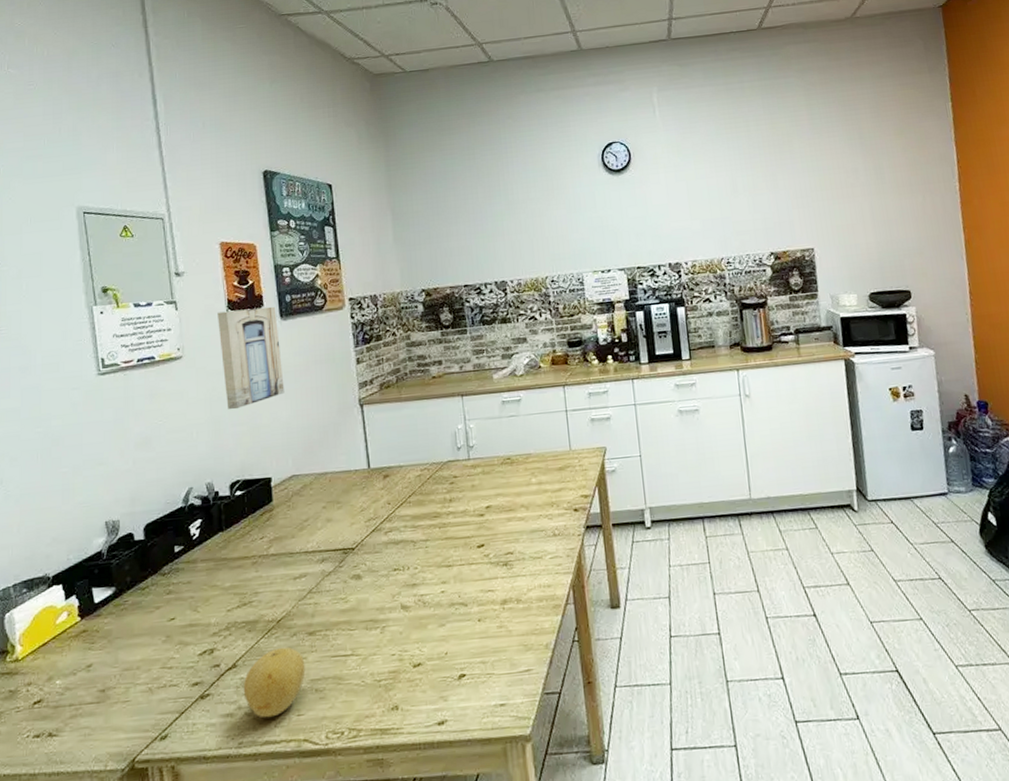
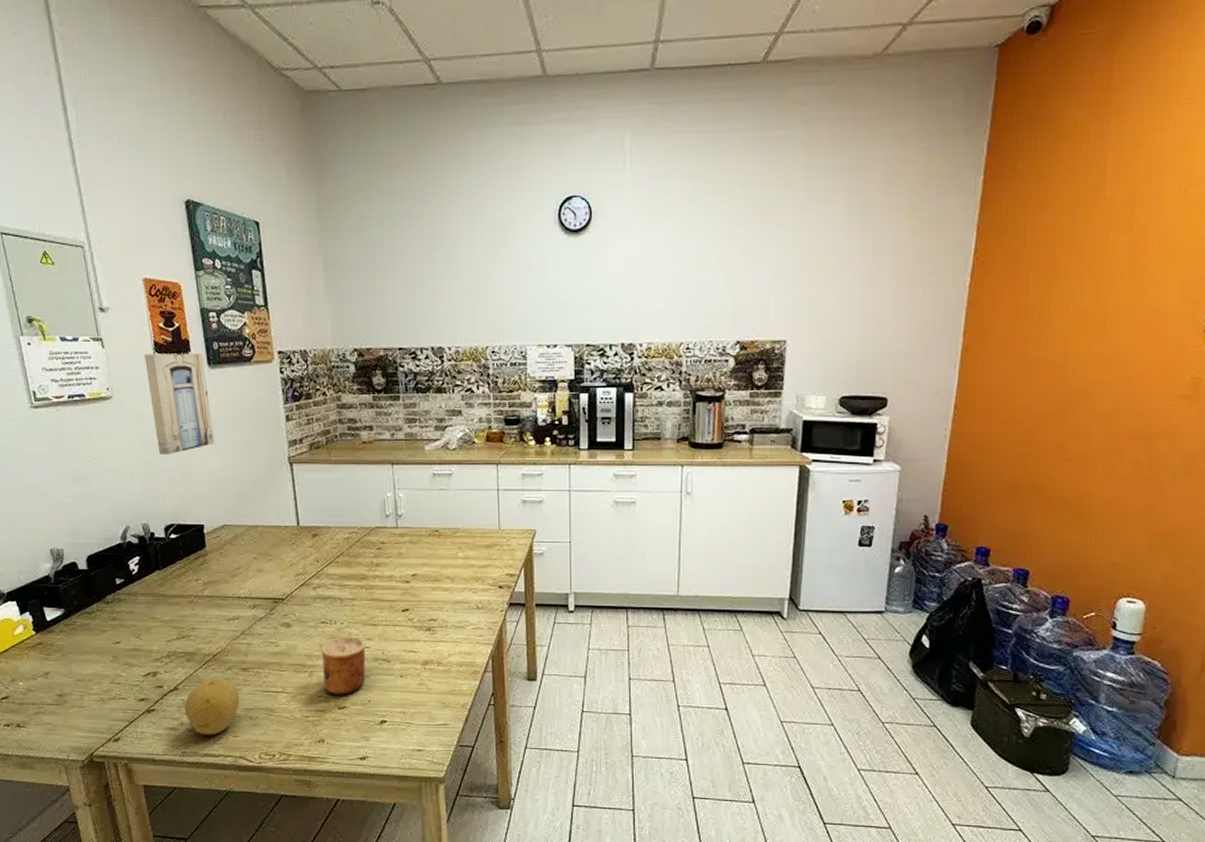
cup: none [393,580,442,651] -> present [321,636,367,695]

